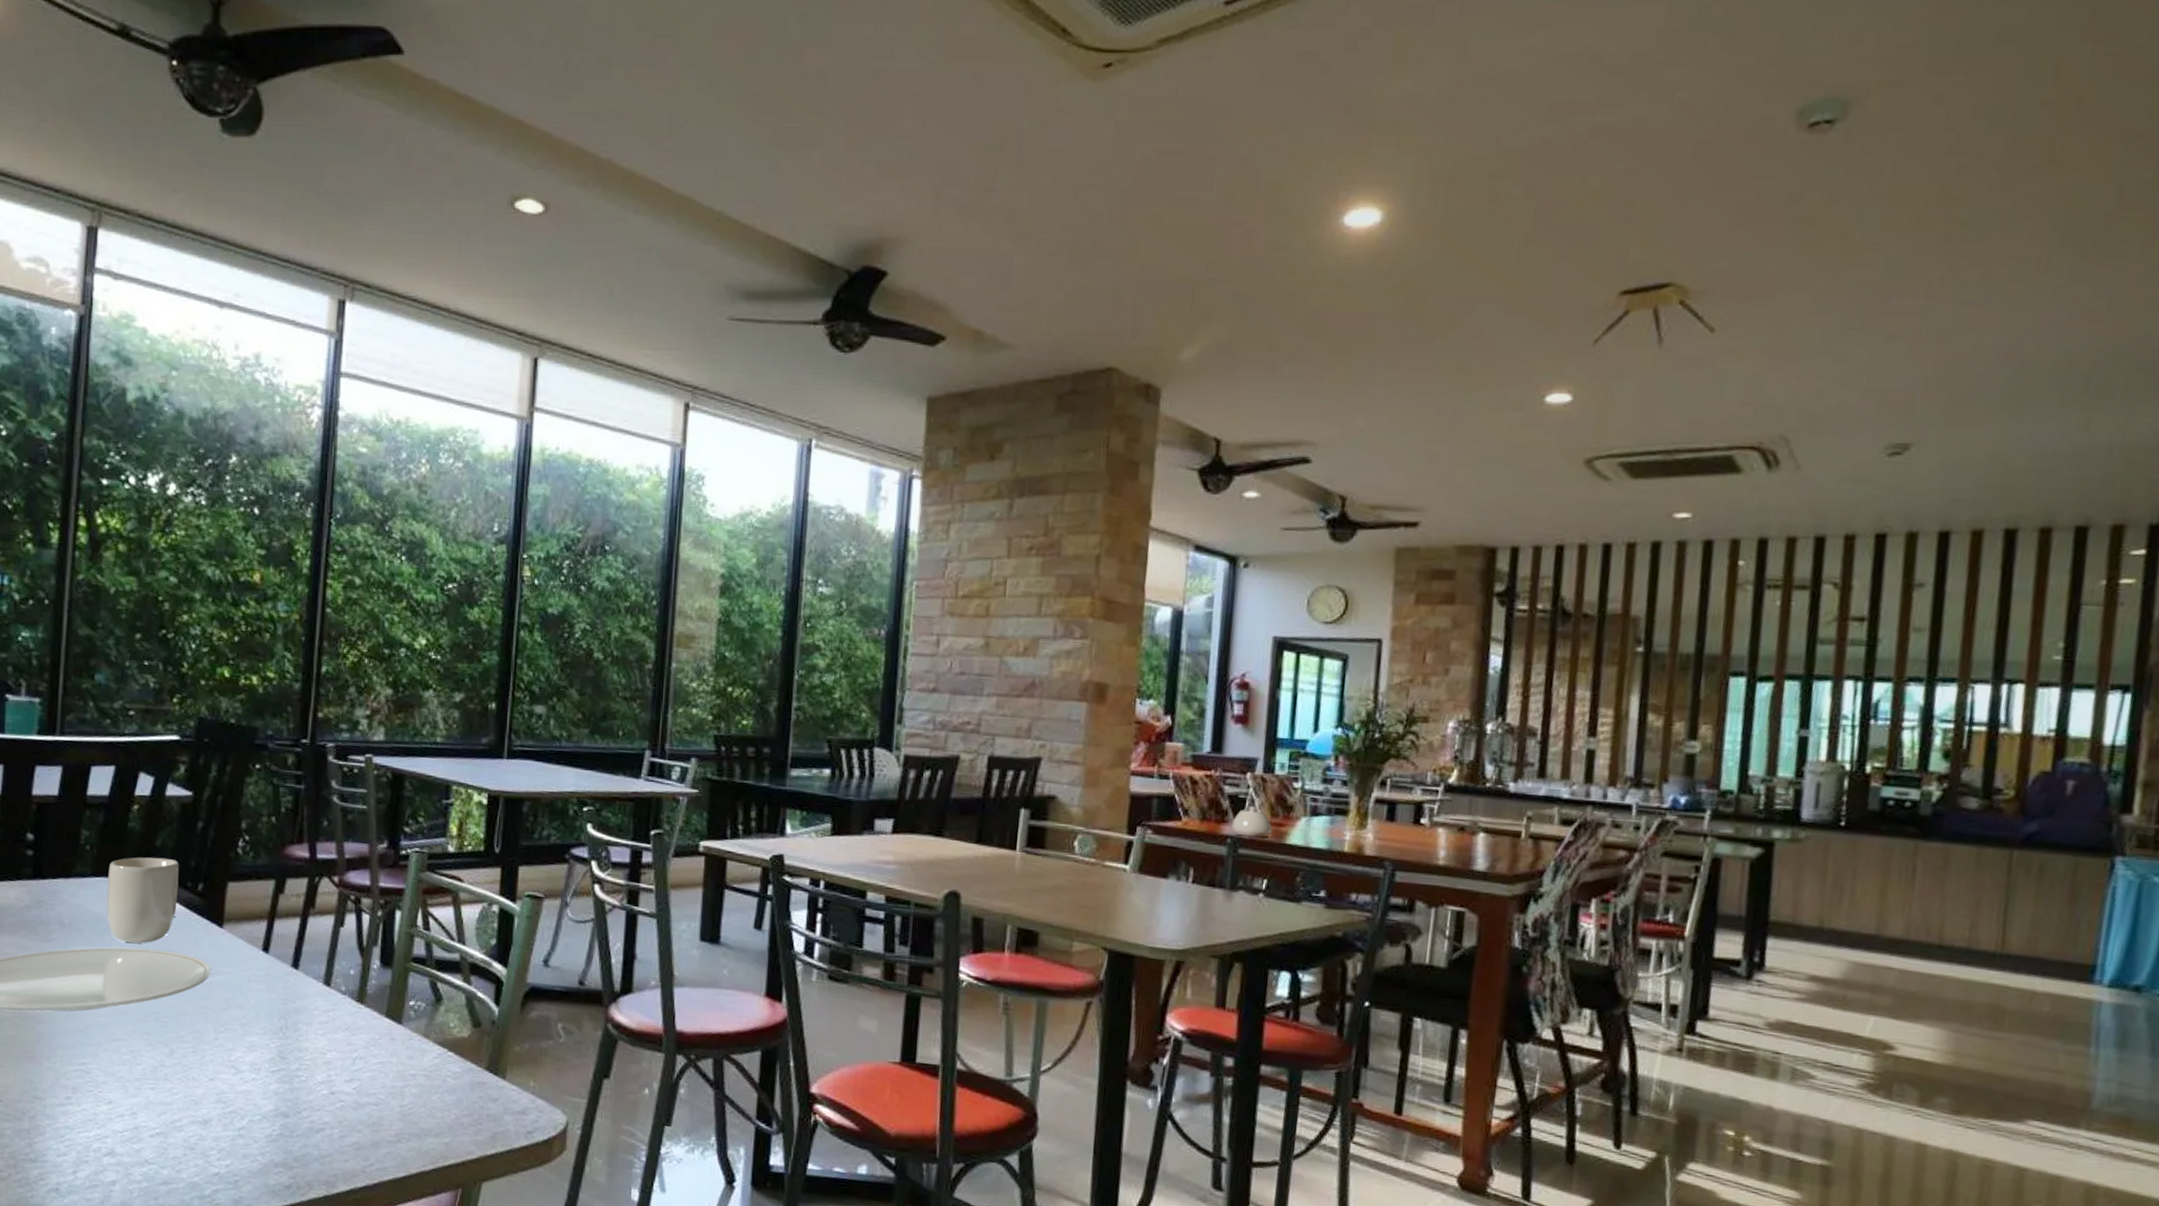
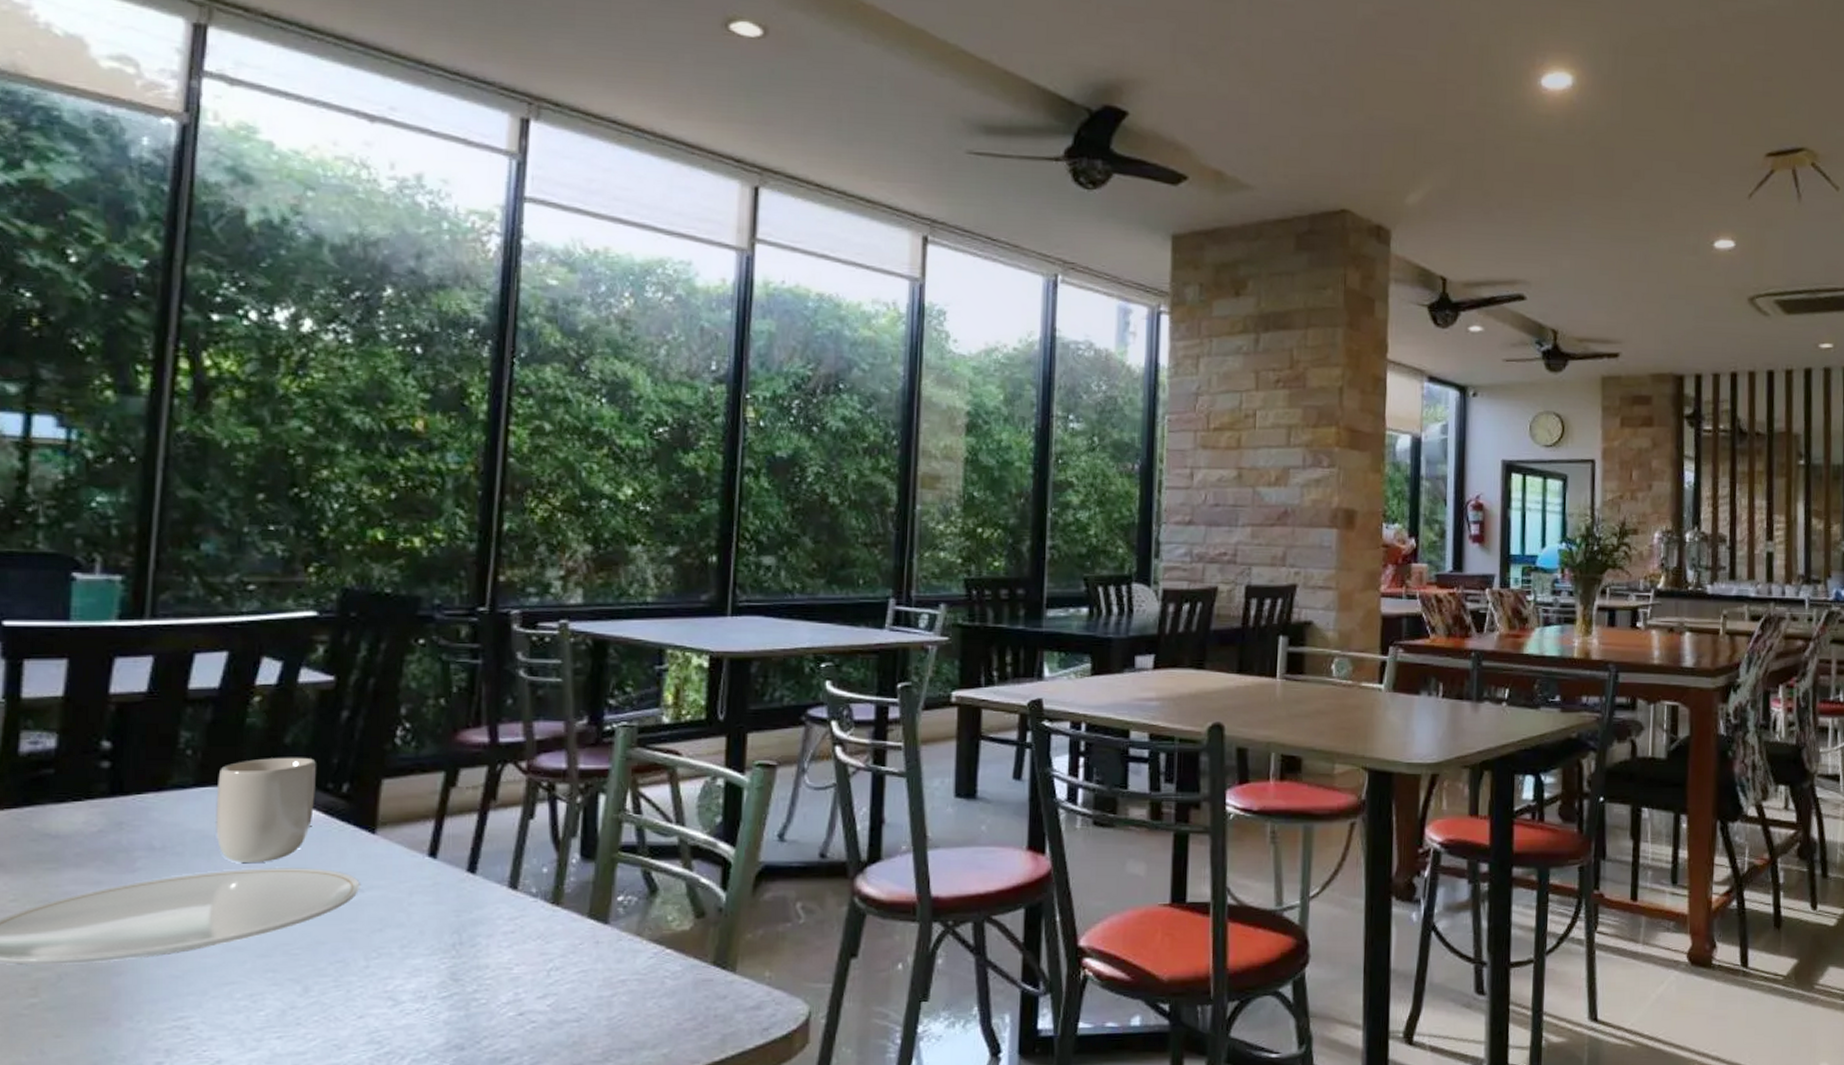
sugar bowl: present [1231,806,1272,838] -> none [1474,620,1510,650]

